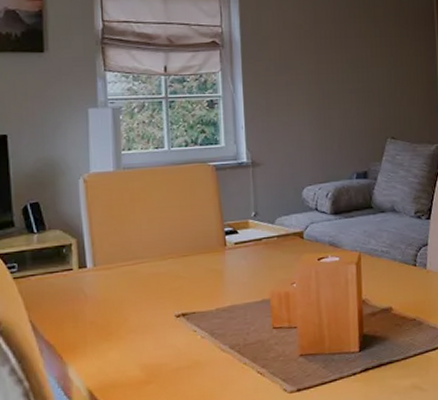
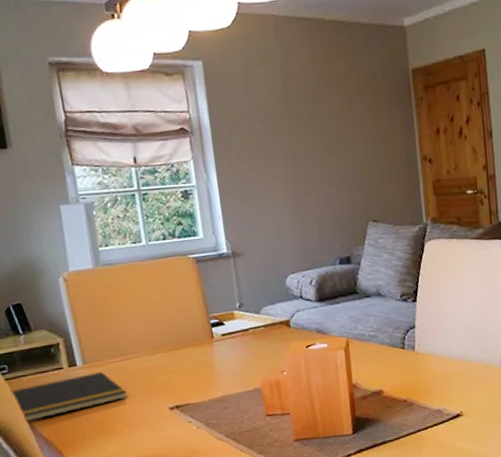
notepad: none [17,275,134,323] -> present [10,372,127,422]

